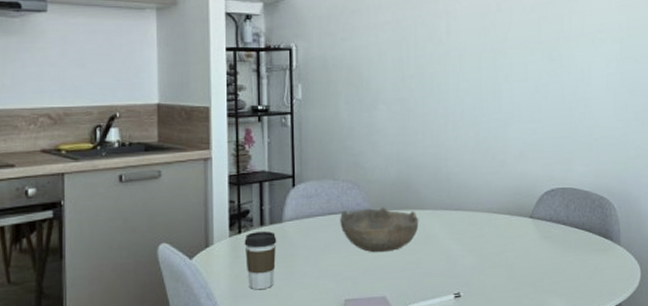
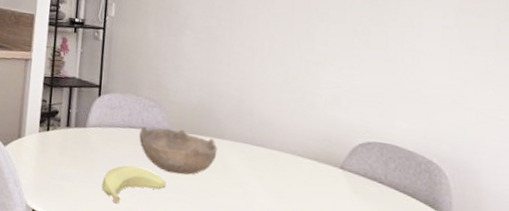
coffee cup: present [244,230,277,290] -> none [50,131,80,187]
banana: none [305,253,372,295] -> present [102,165,166,204]

